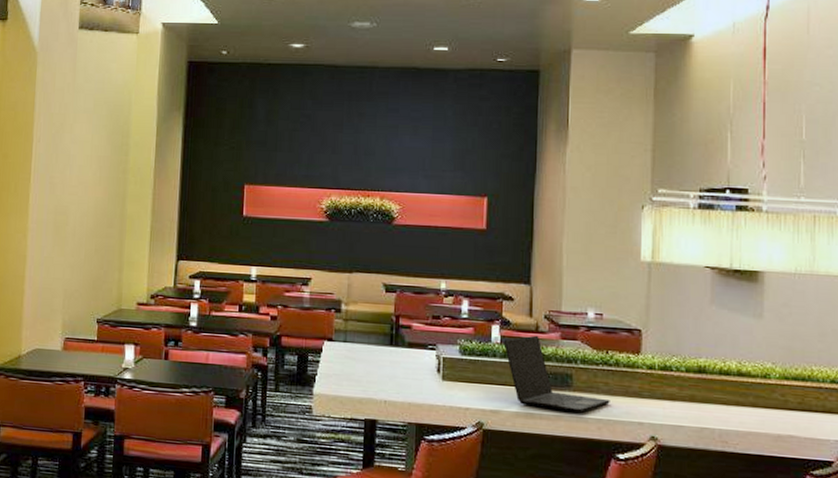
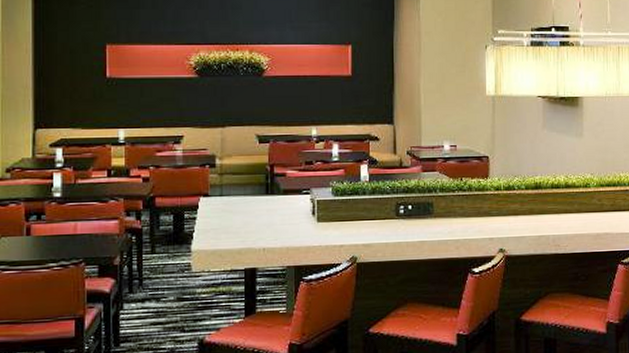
laptop: present [503,335,610,413] -> none [371,170,466,237]

